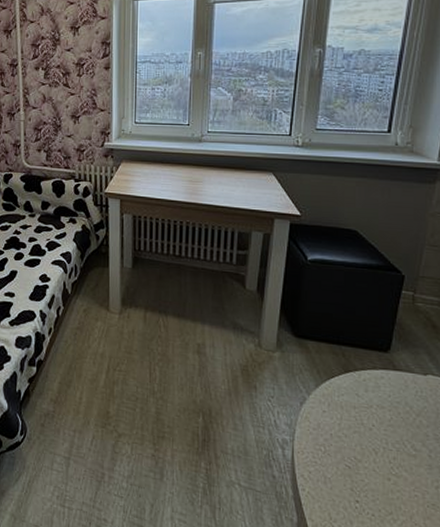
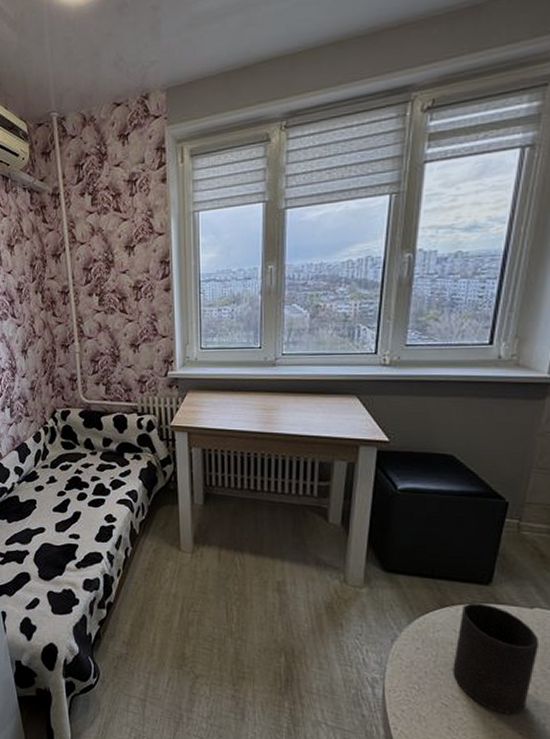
cup: none [355,368,433,477] -> present [453,602,540,715]

